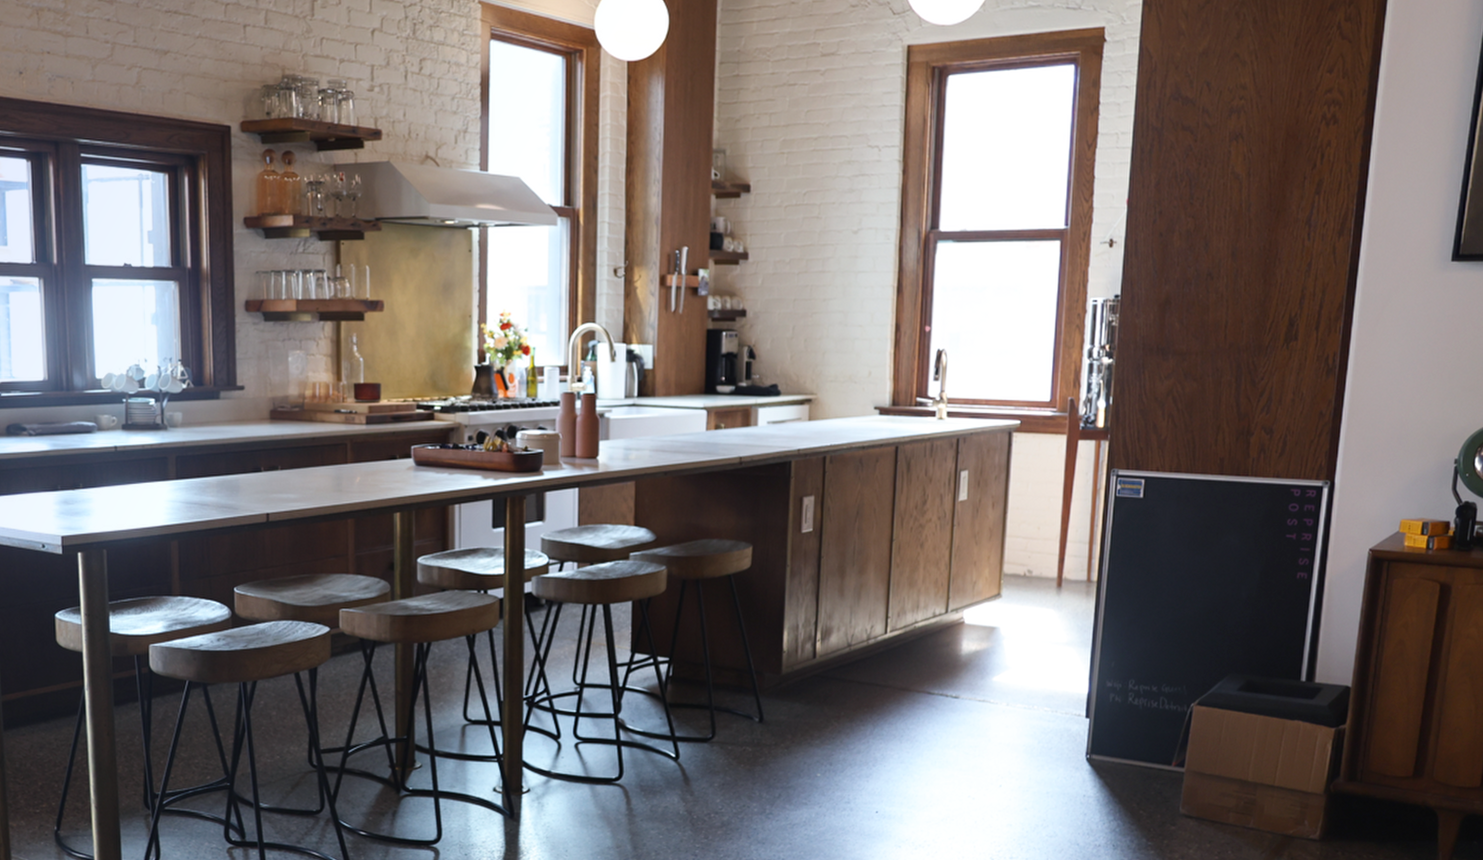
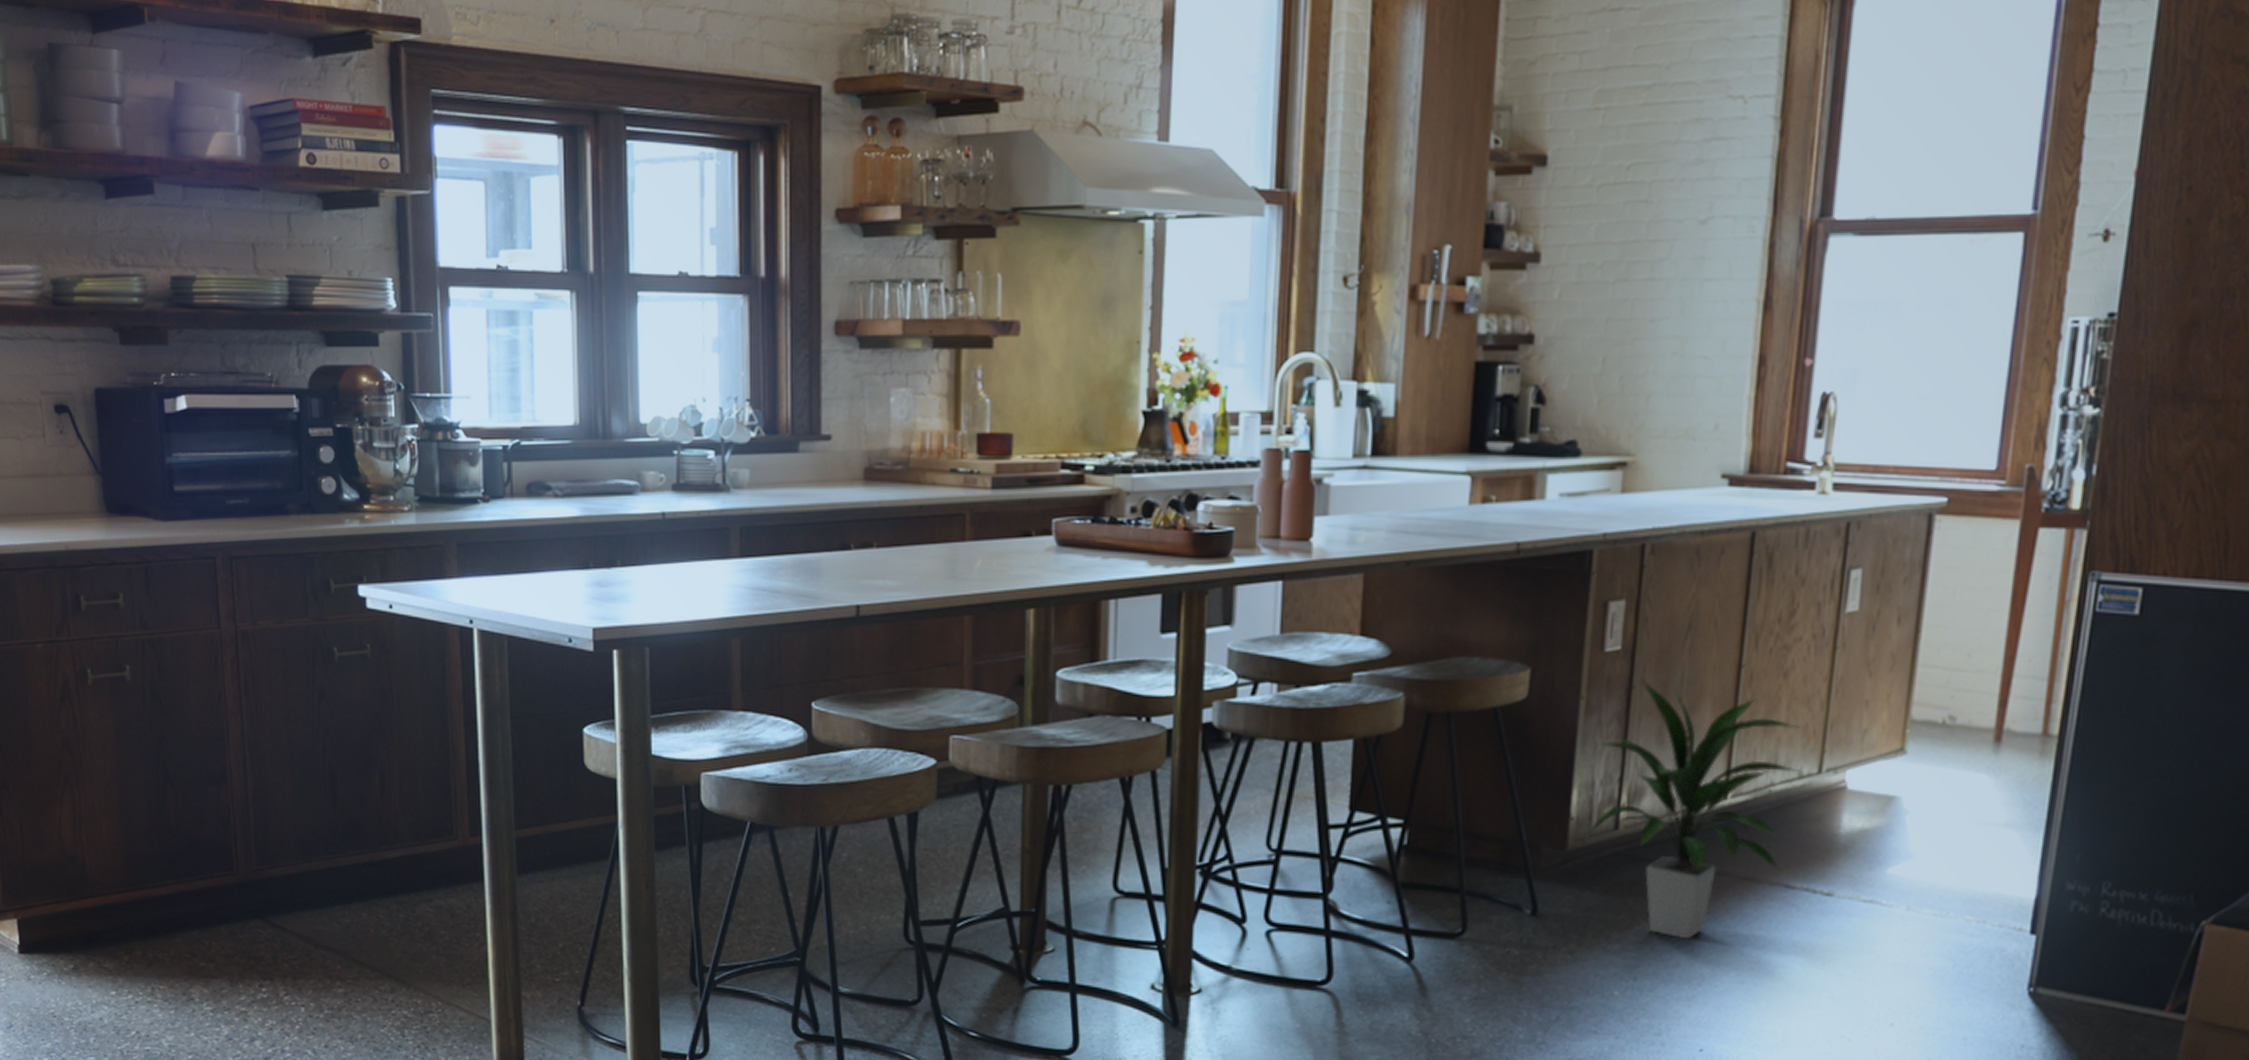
indoor plant: none [794,549,934,734] -> present [1585,676,1800,940]

